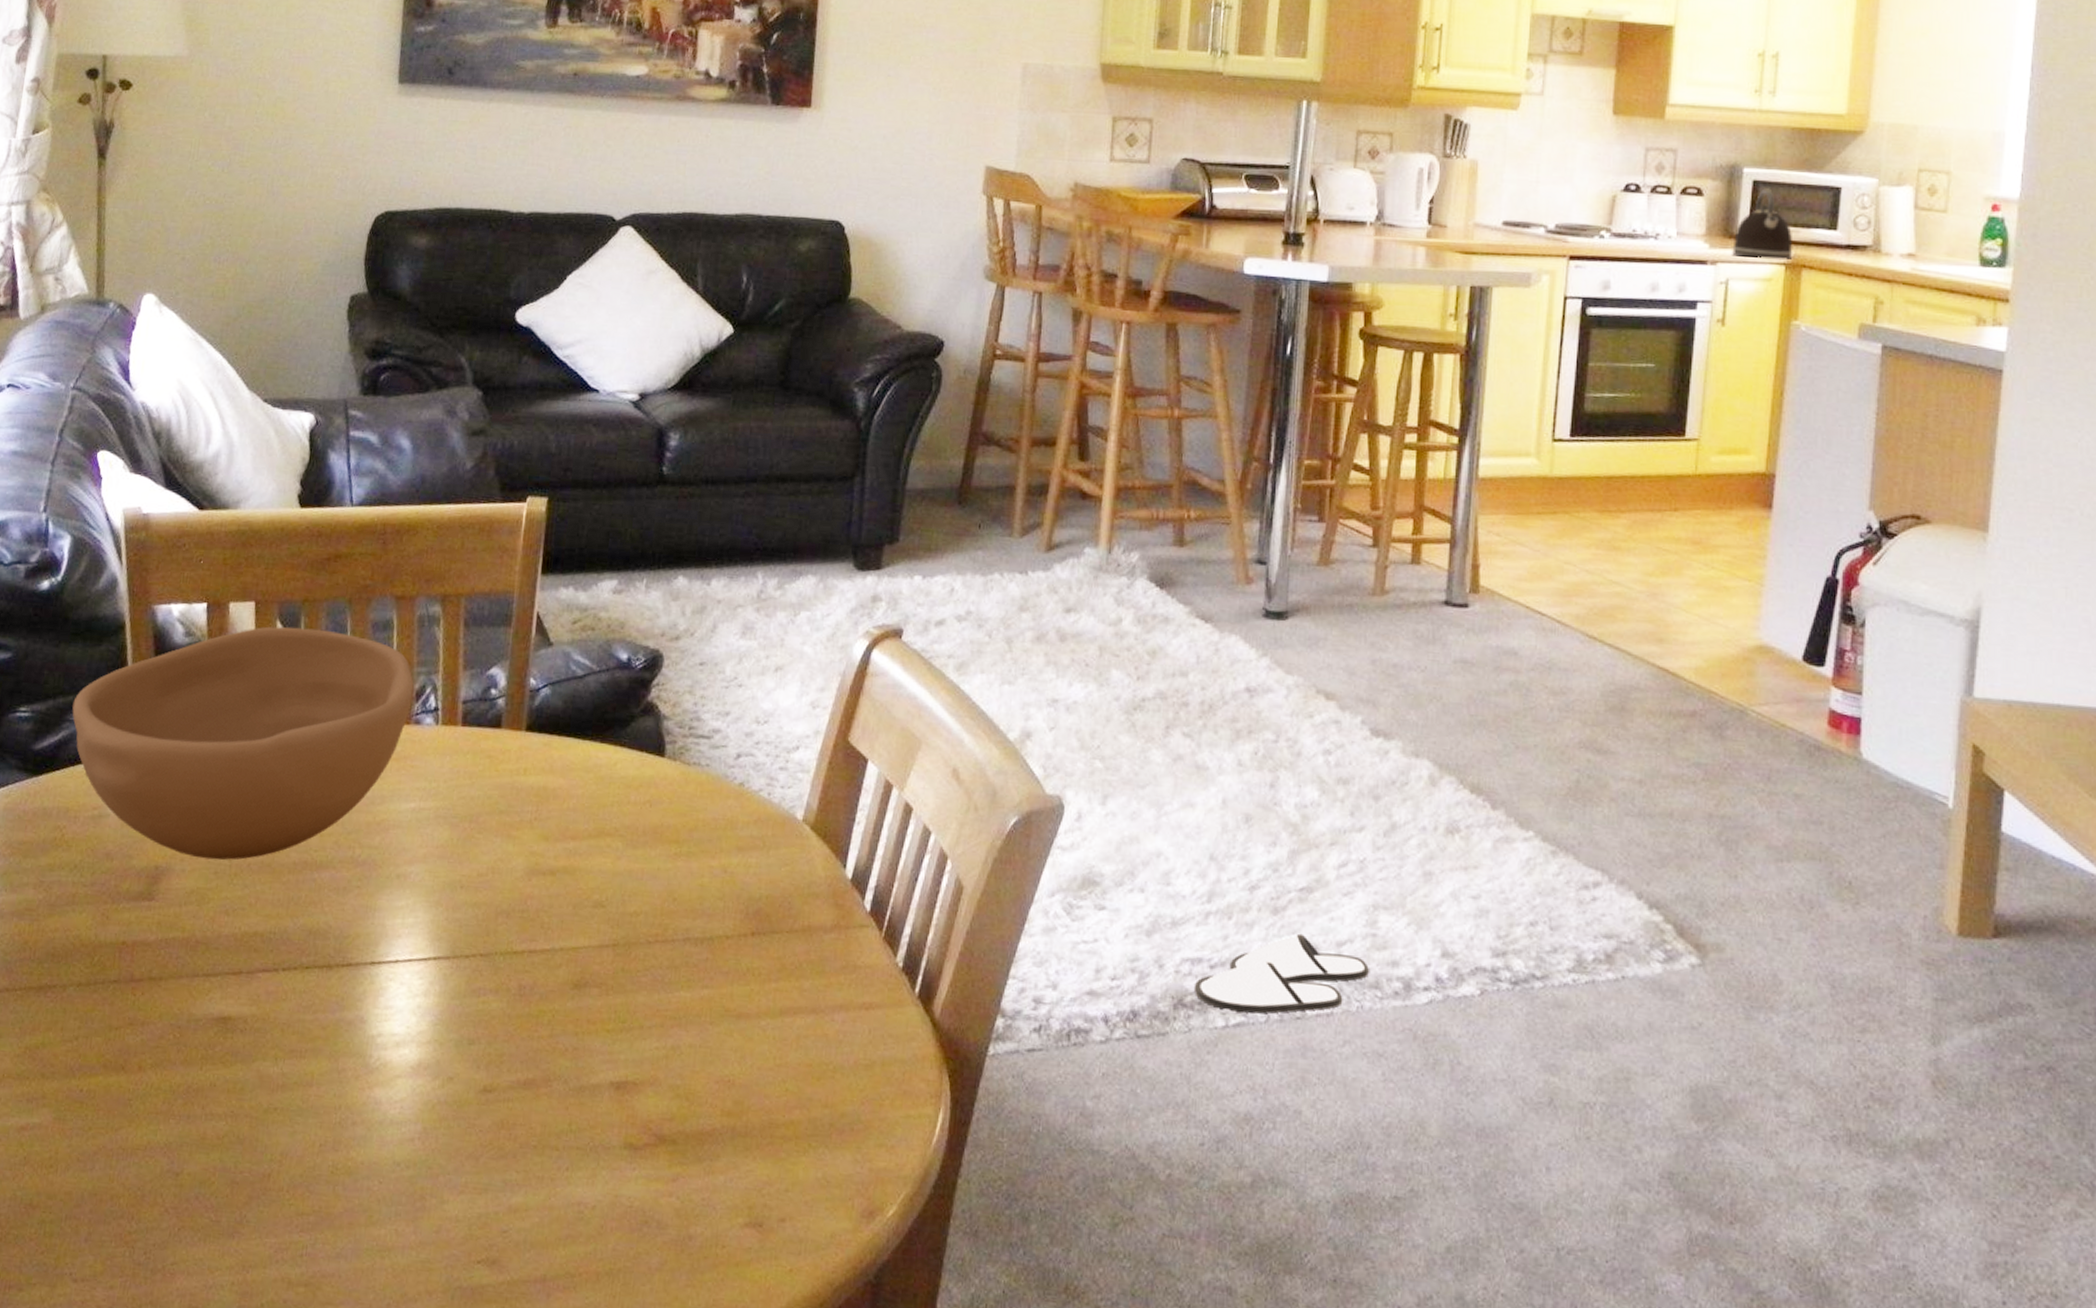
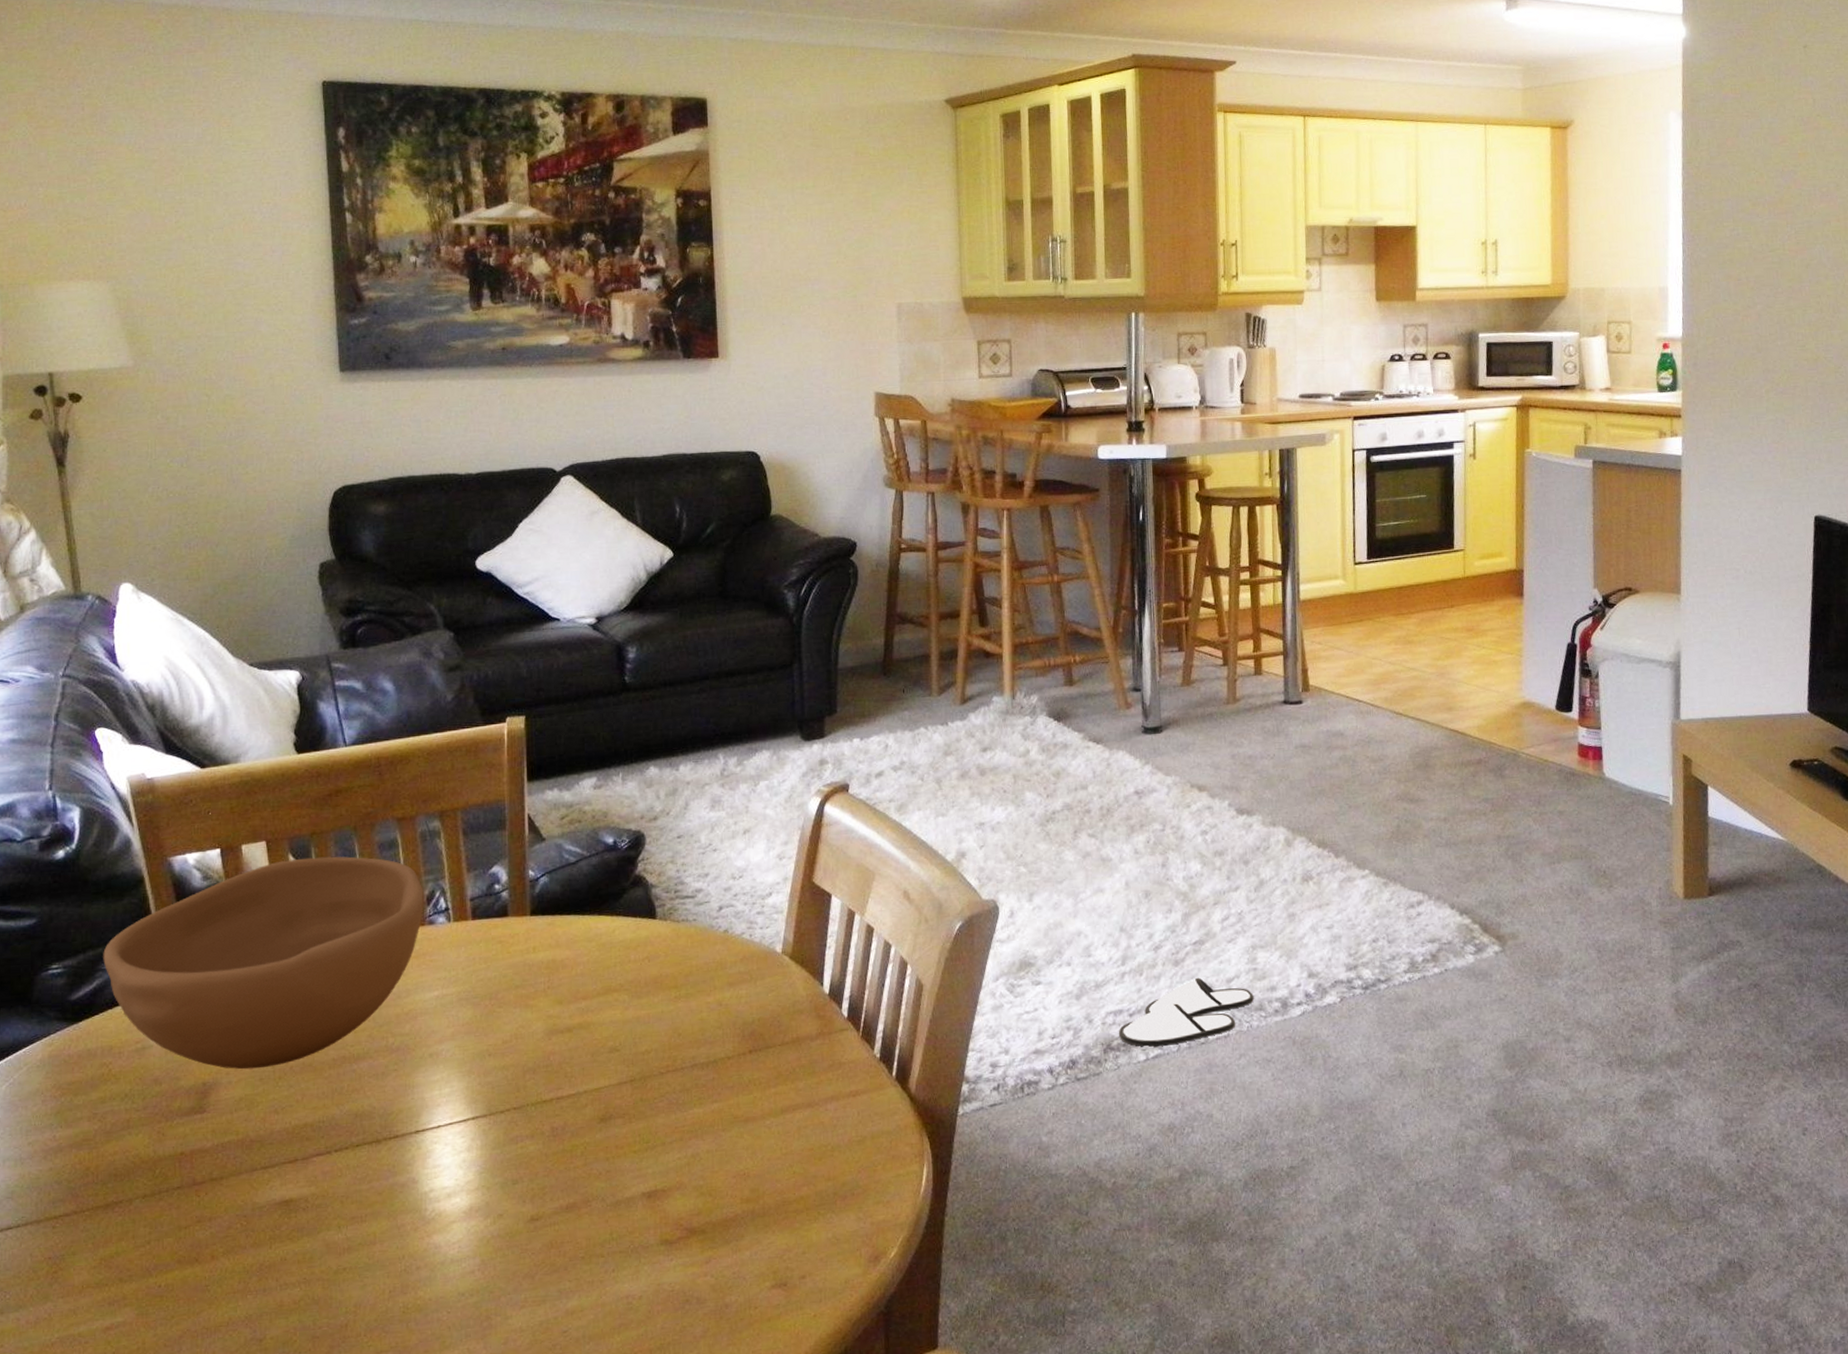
kettle: present [1732,188,1793,261] -> none [1476,348,1522,405]

